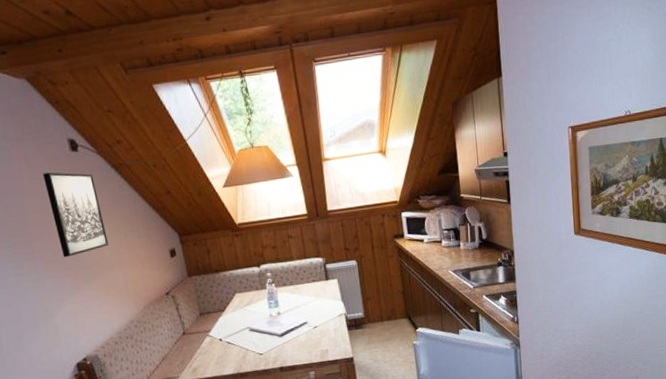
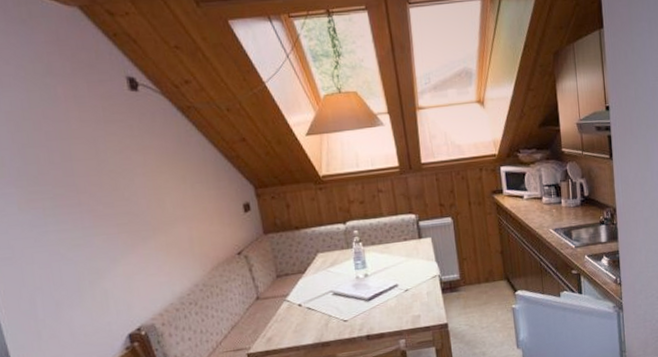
wall art: present [43,172,109,258] -> none [95,113,171,211]

